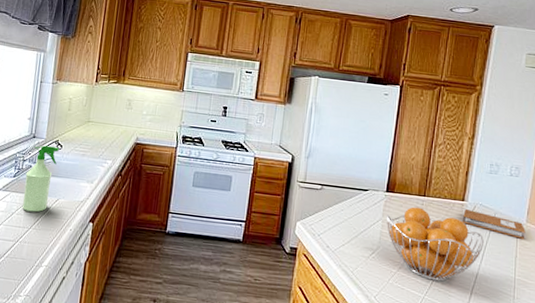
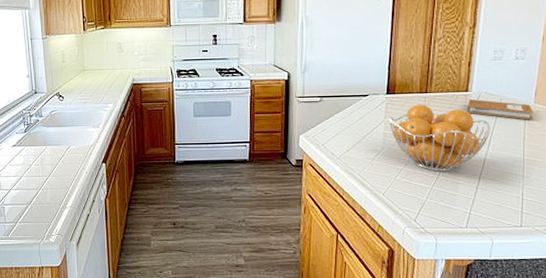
spray bottle: present [22,145,59,213] -> none [35,99,61,161]

